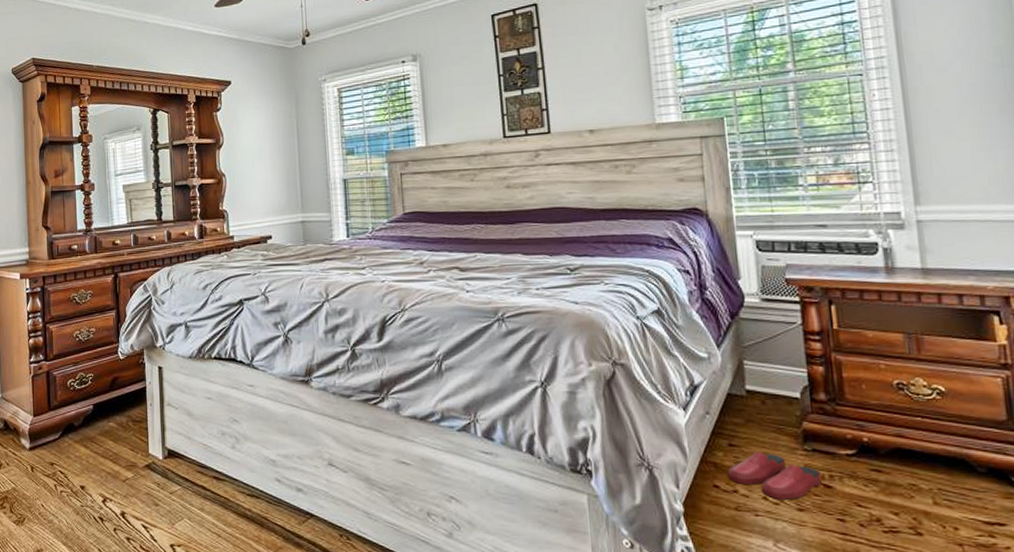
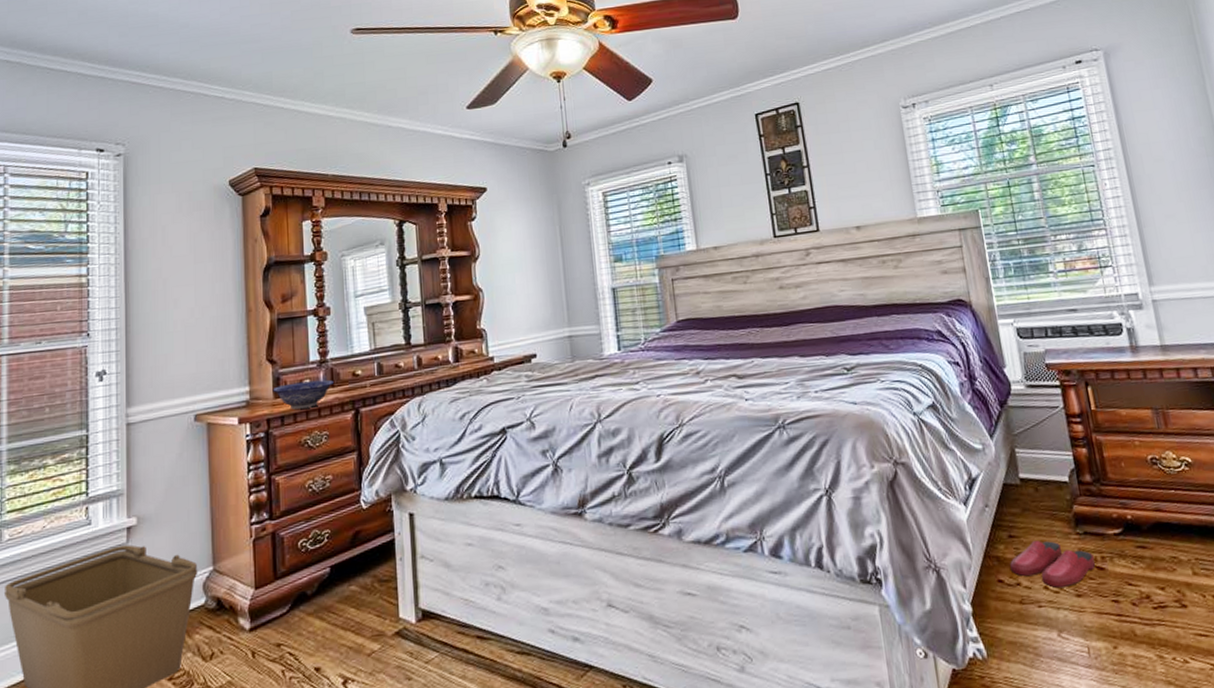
decorative bowl: none [47,246,98,270] -> present [272,379,335,410]

